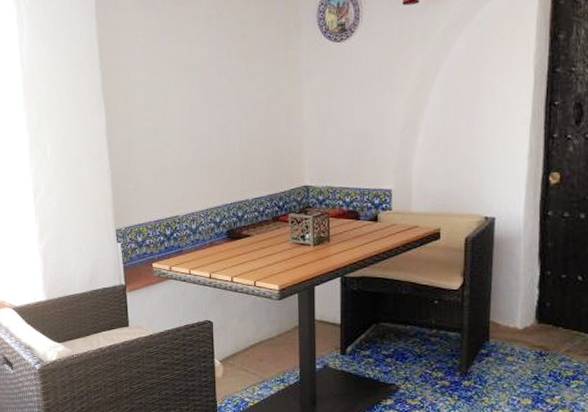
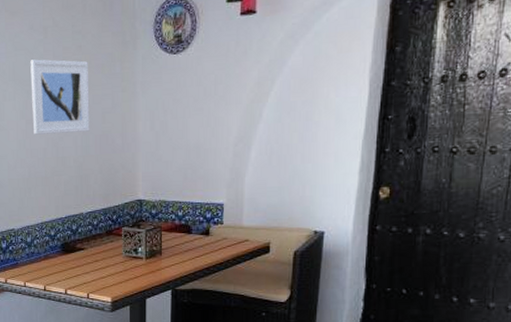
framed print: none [194,47,255,122] -> present [30,59,90,135]

